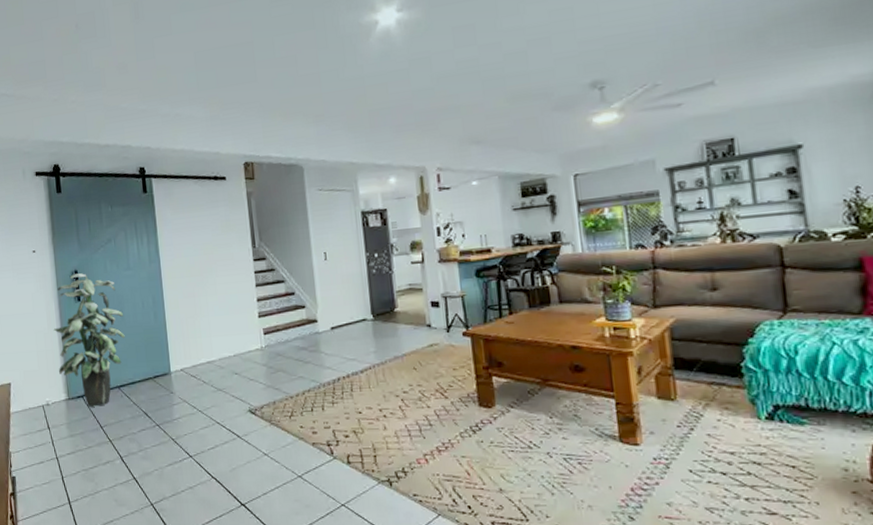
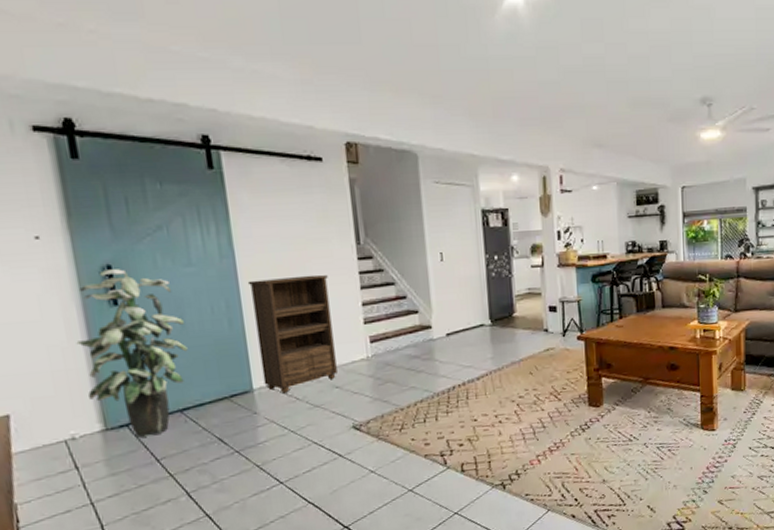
bookshelf: none [168,274,237,377] -> present [247,274,337,394]

